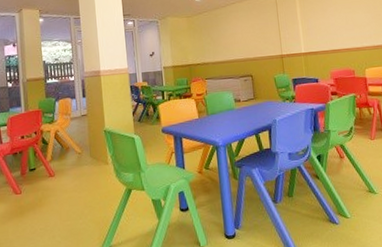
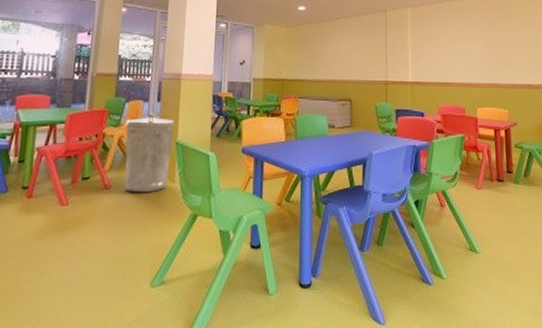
trash can: none [58,108,102,177] -> present [124,113,175,193]

